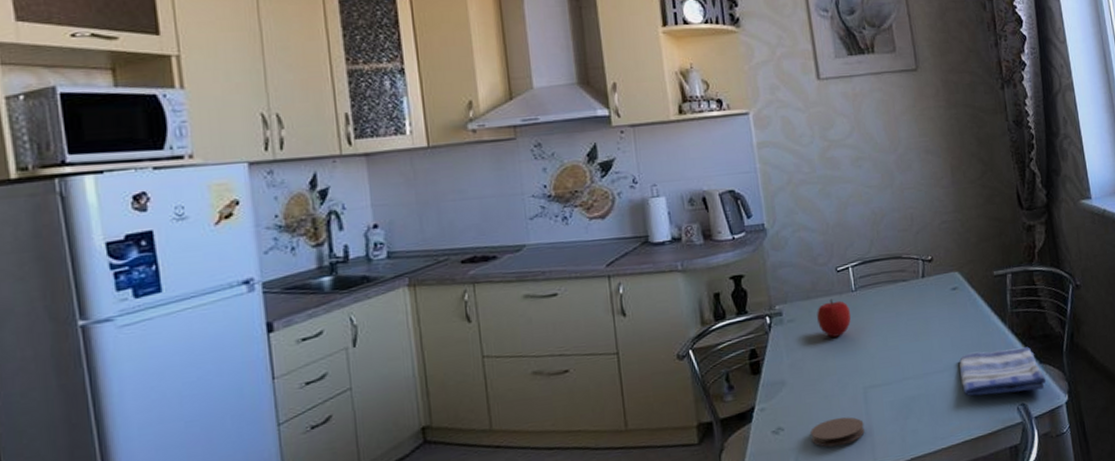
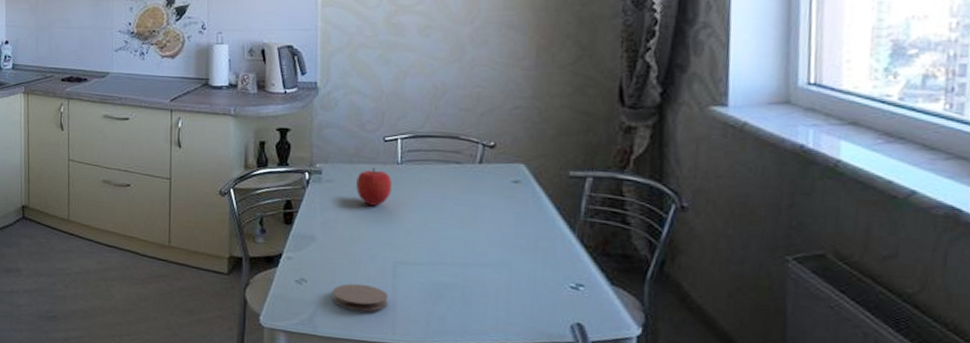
dish towel: present [959,347,1047,396] -> none [505,254,616,314]

